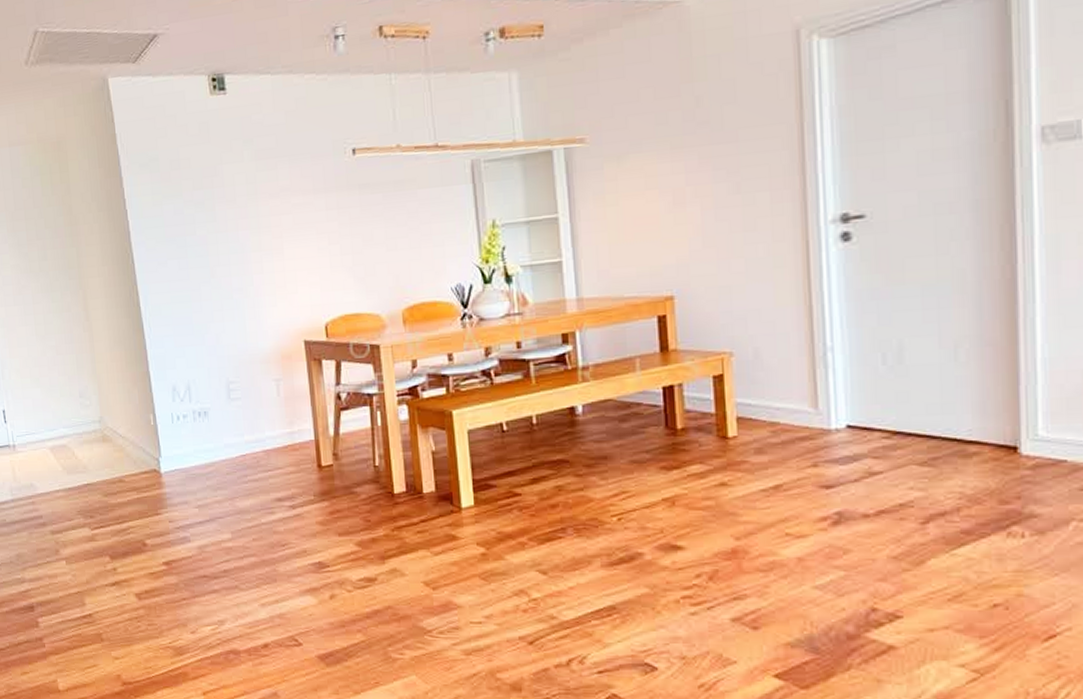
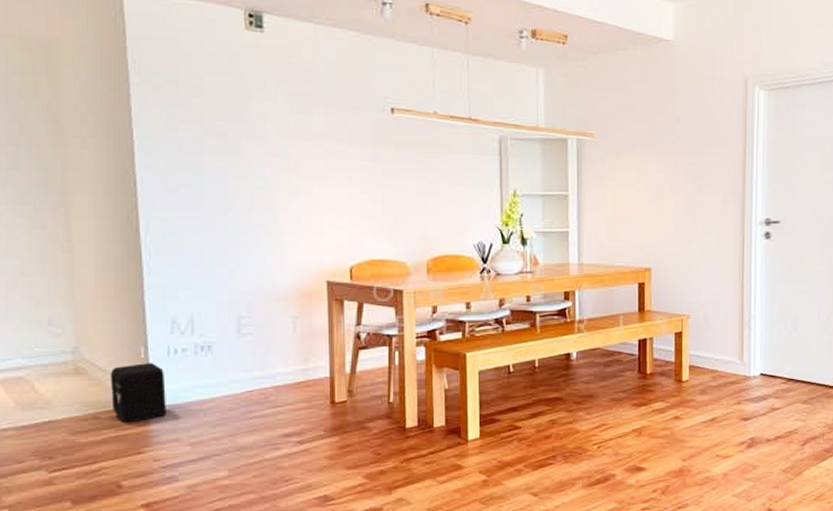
air purifier: none [128,429,175,486] -> present [110,363,166,423]

